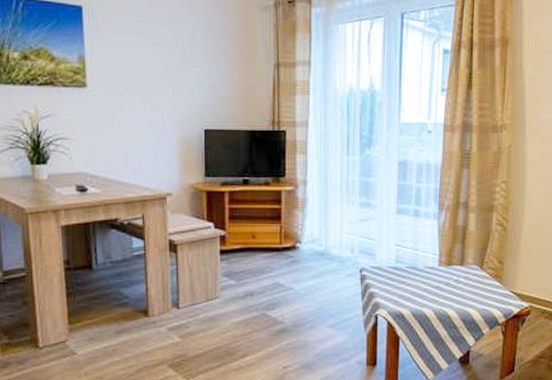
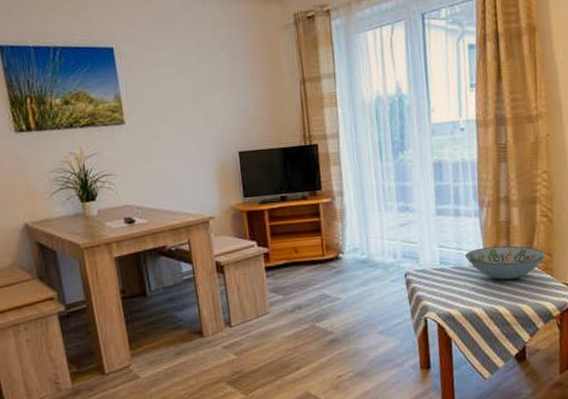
decorative bowl: none [421,250,497,284] -> present [465,245,546,280]

